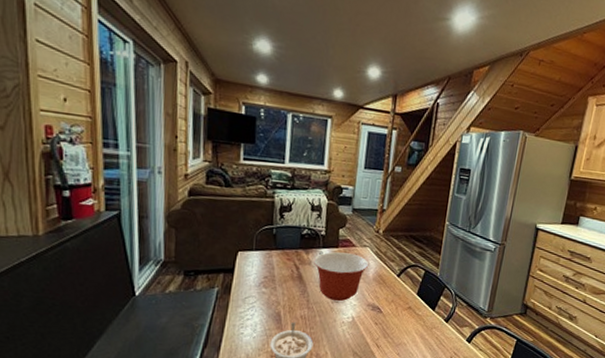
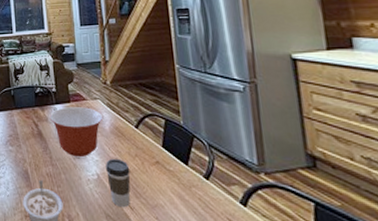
coffee cup: none [361,304,384,345] -> present [106,159,131,207]

